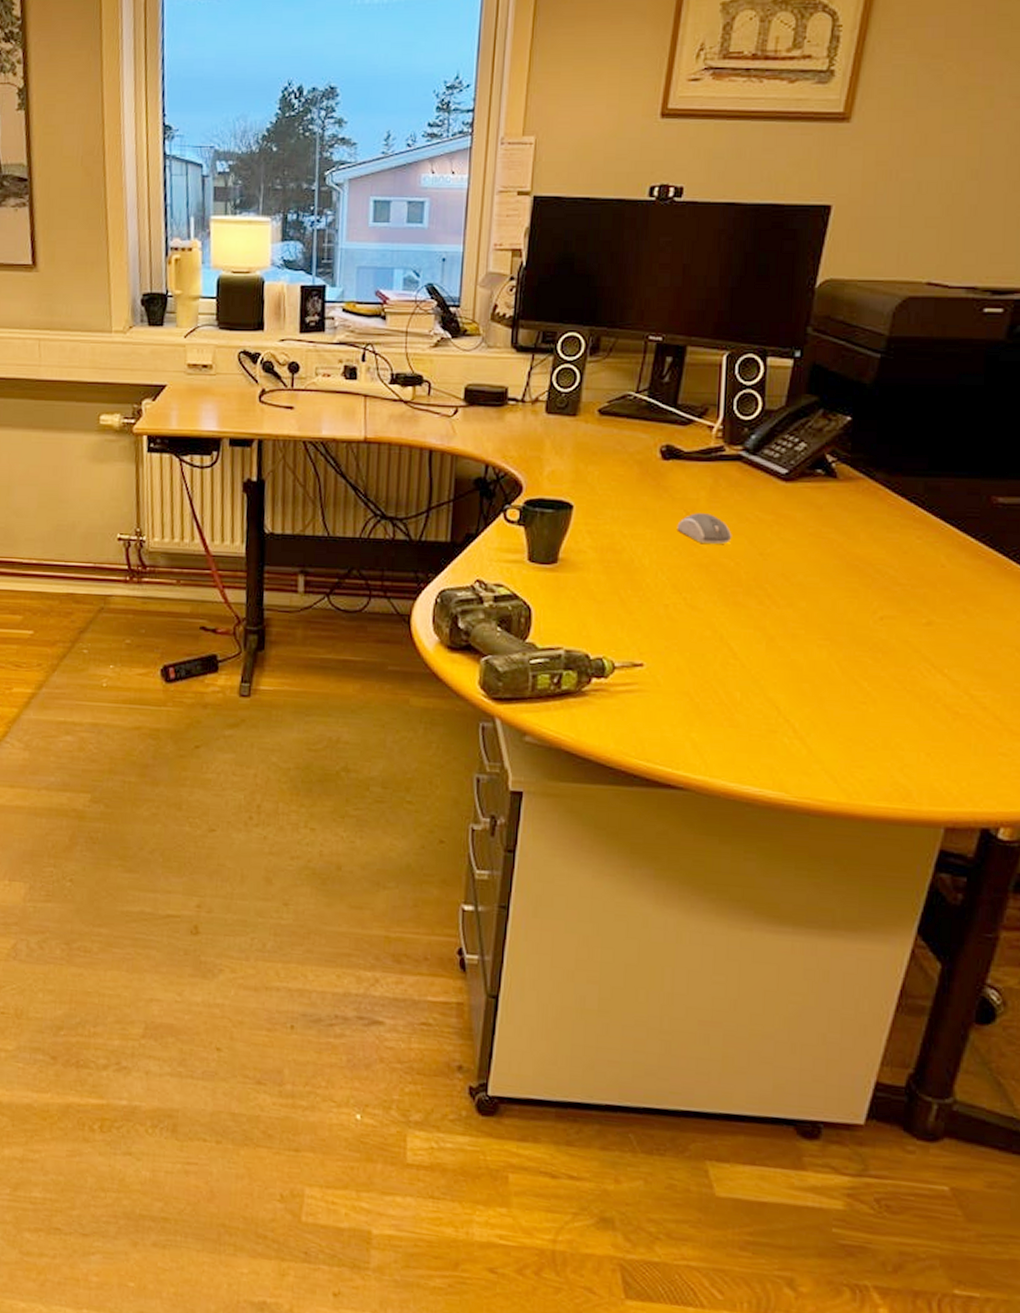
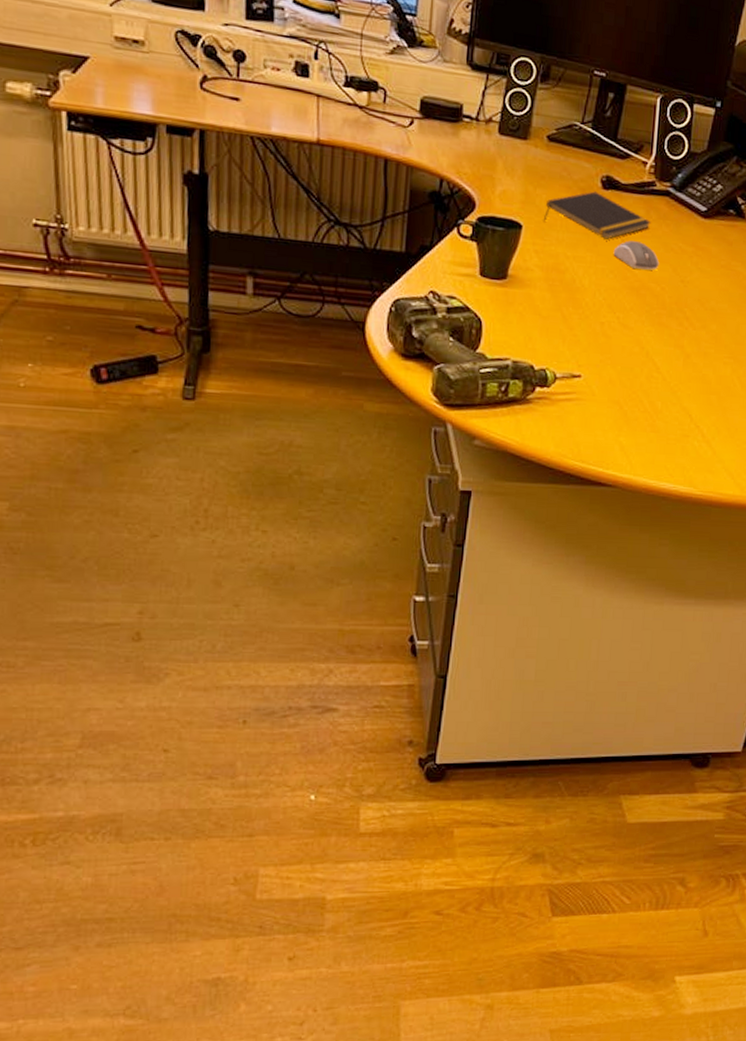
notepad: none [595,463,720,514] -> present [543,191,651,240]

